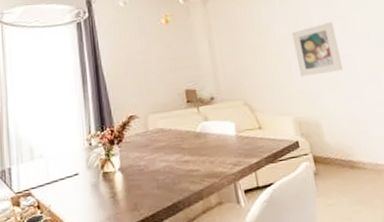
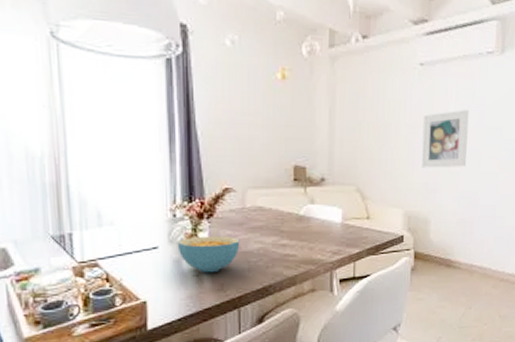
cereal bowl: none [94,158,148,194] -> present [177,235,240,273]

